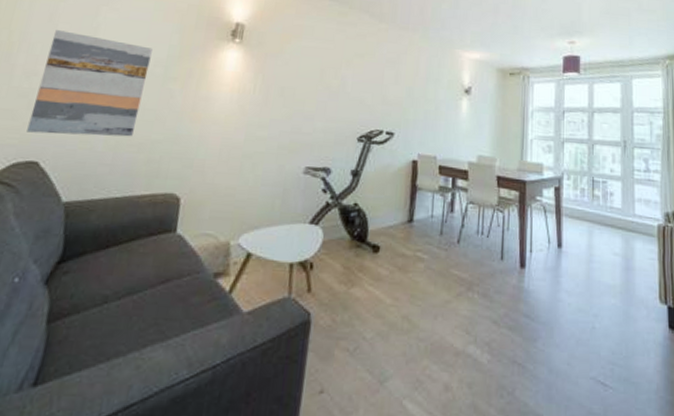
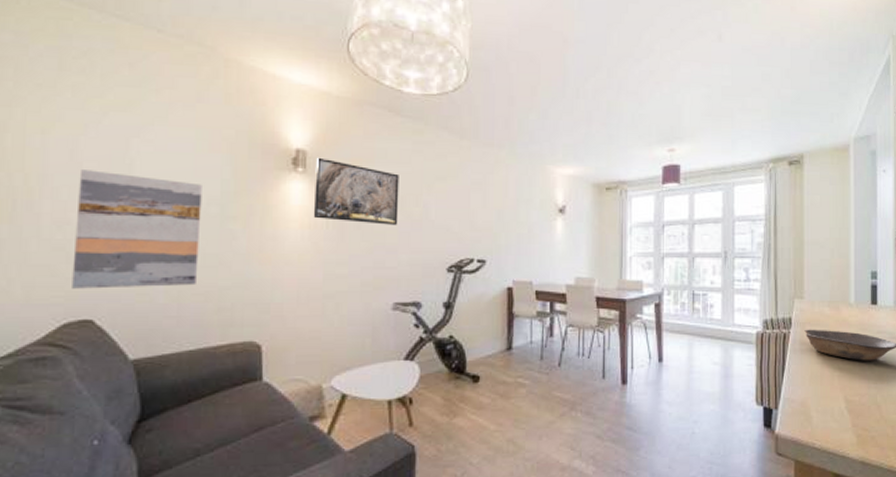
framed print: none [243,31,323,95] -> present [313,157,399,225]

